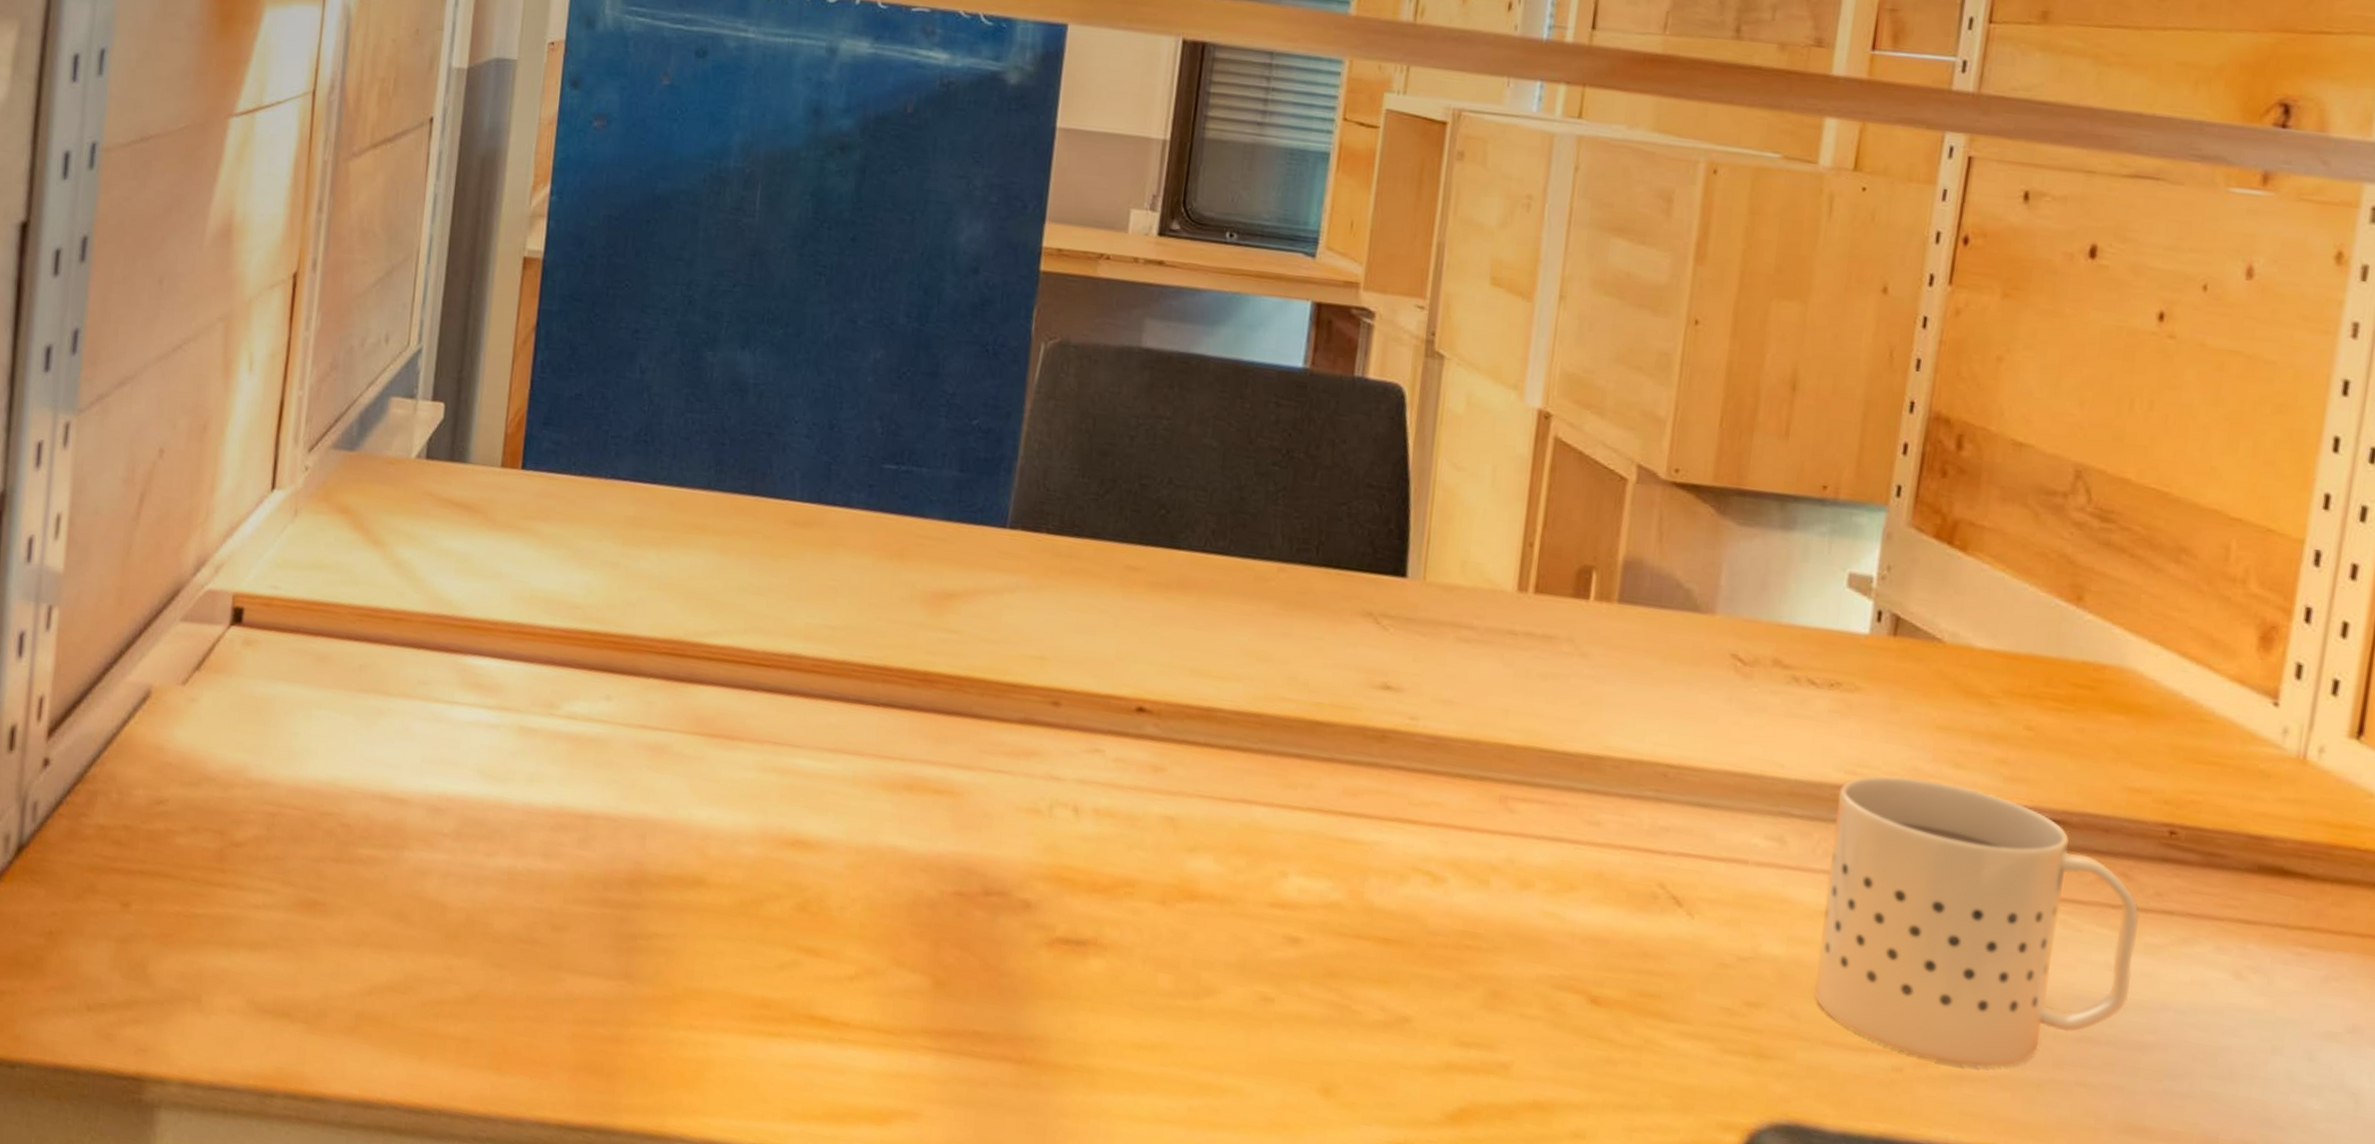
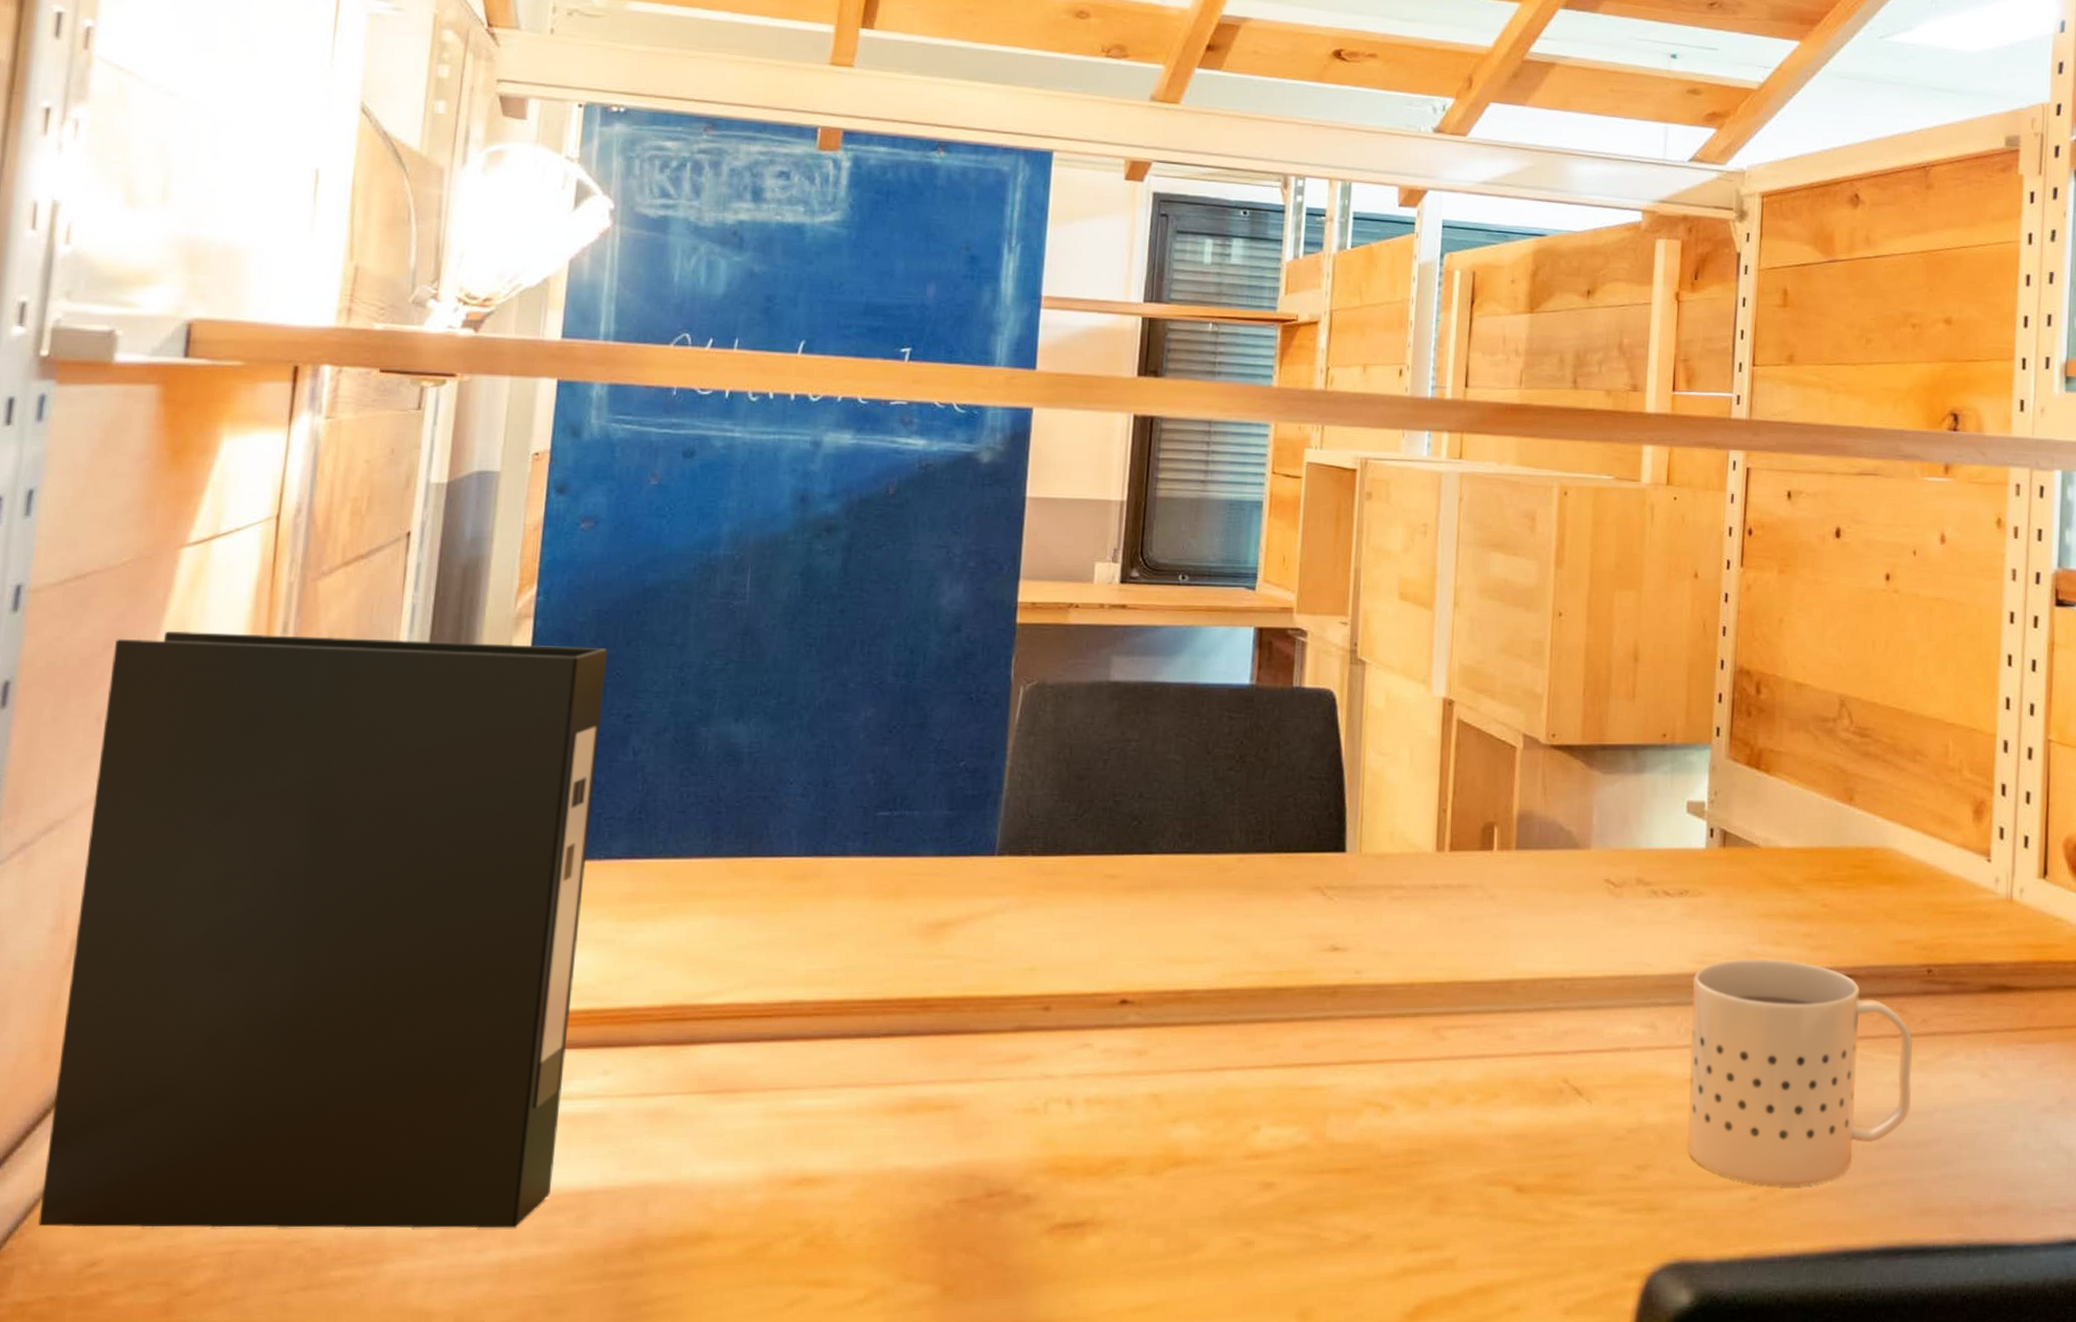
binder: none [116,200,618,838] -> present [38,631,608,1229]

